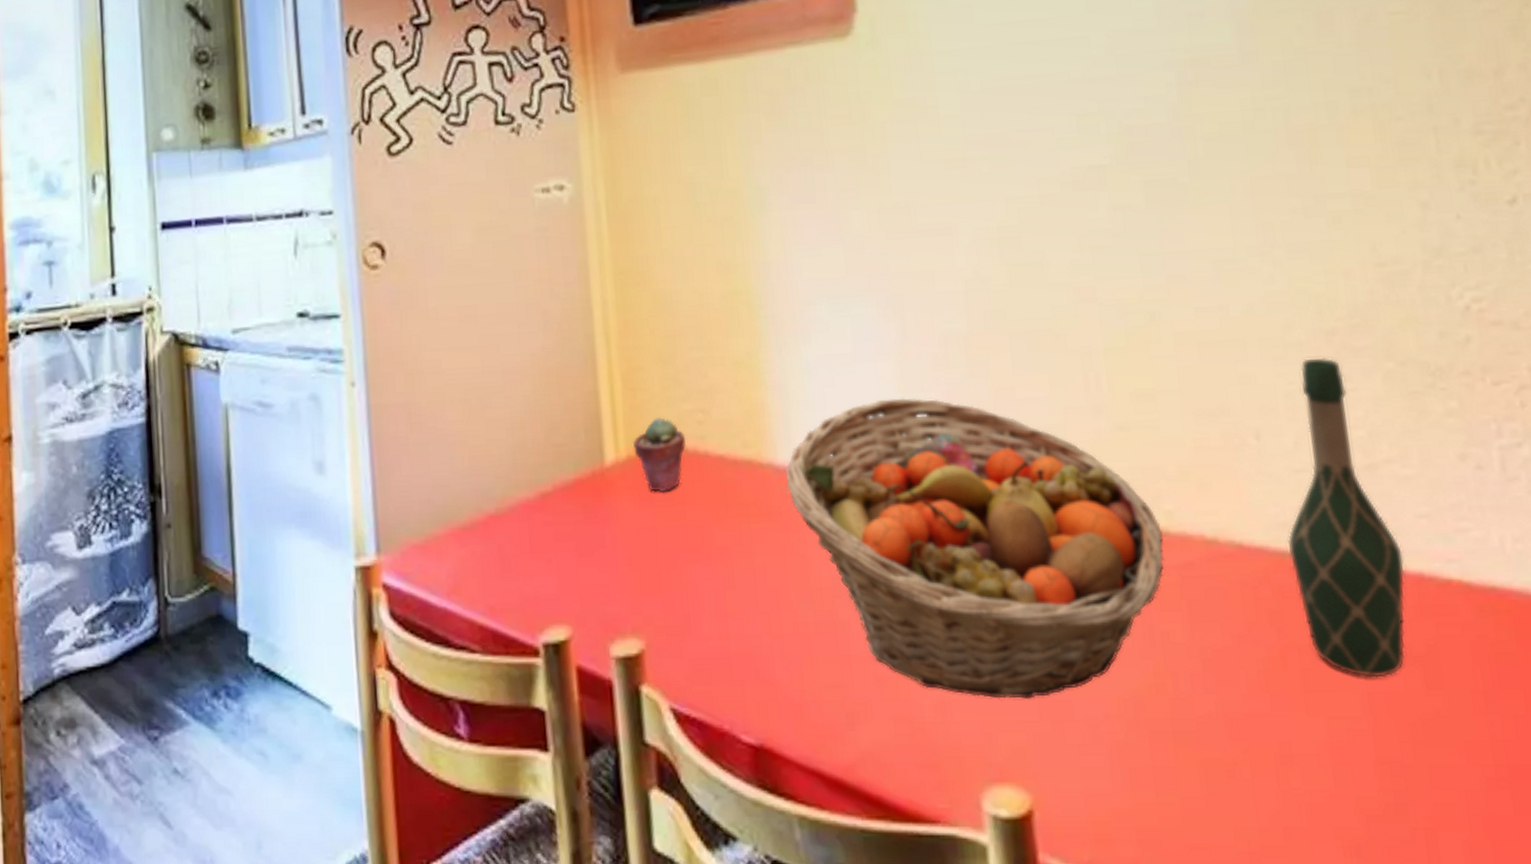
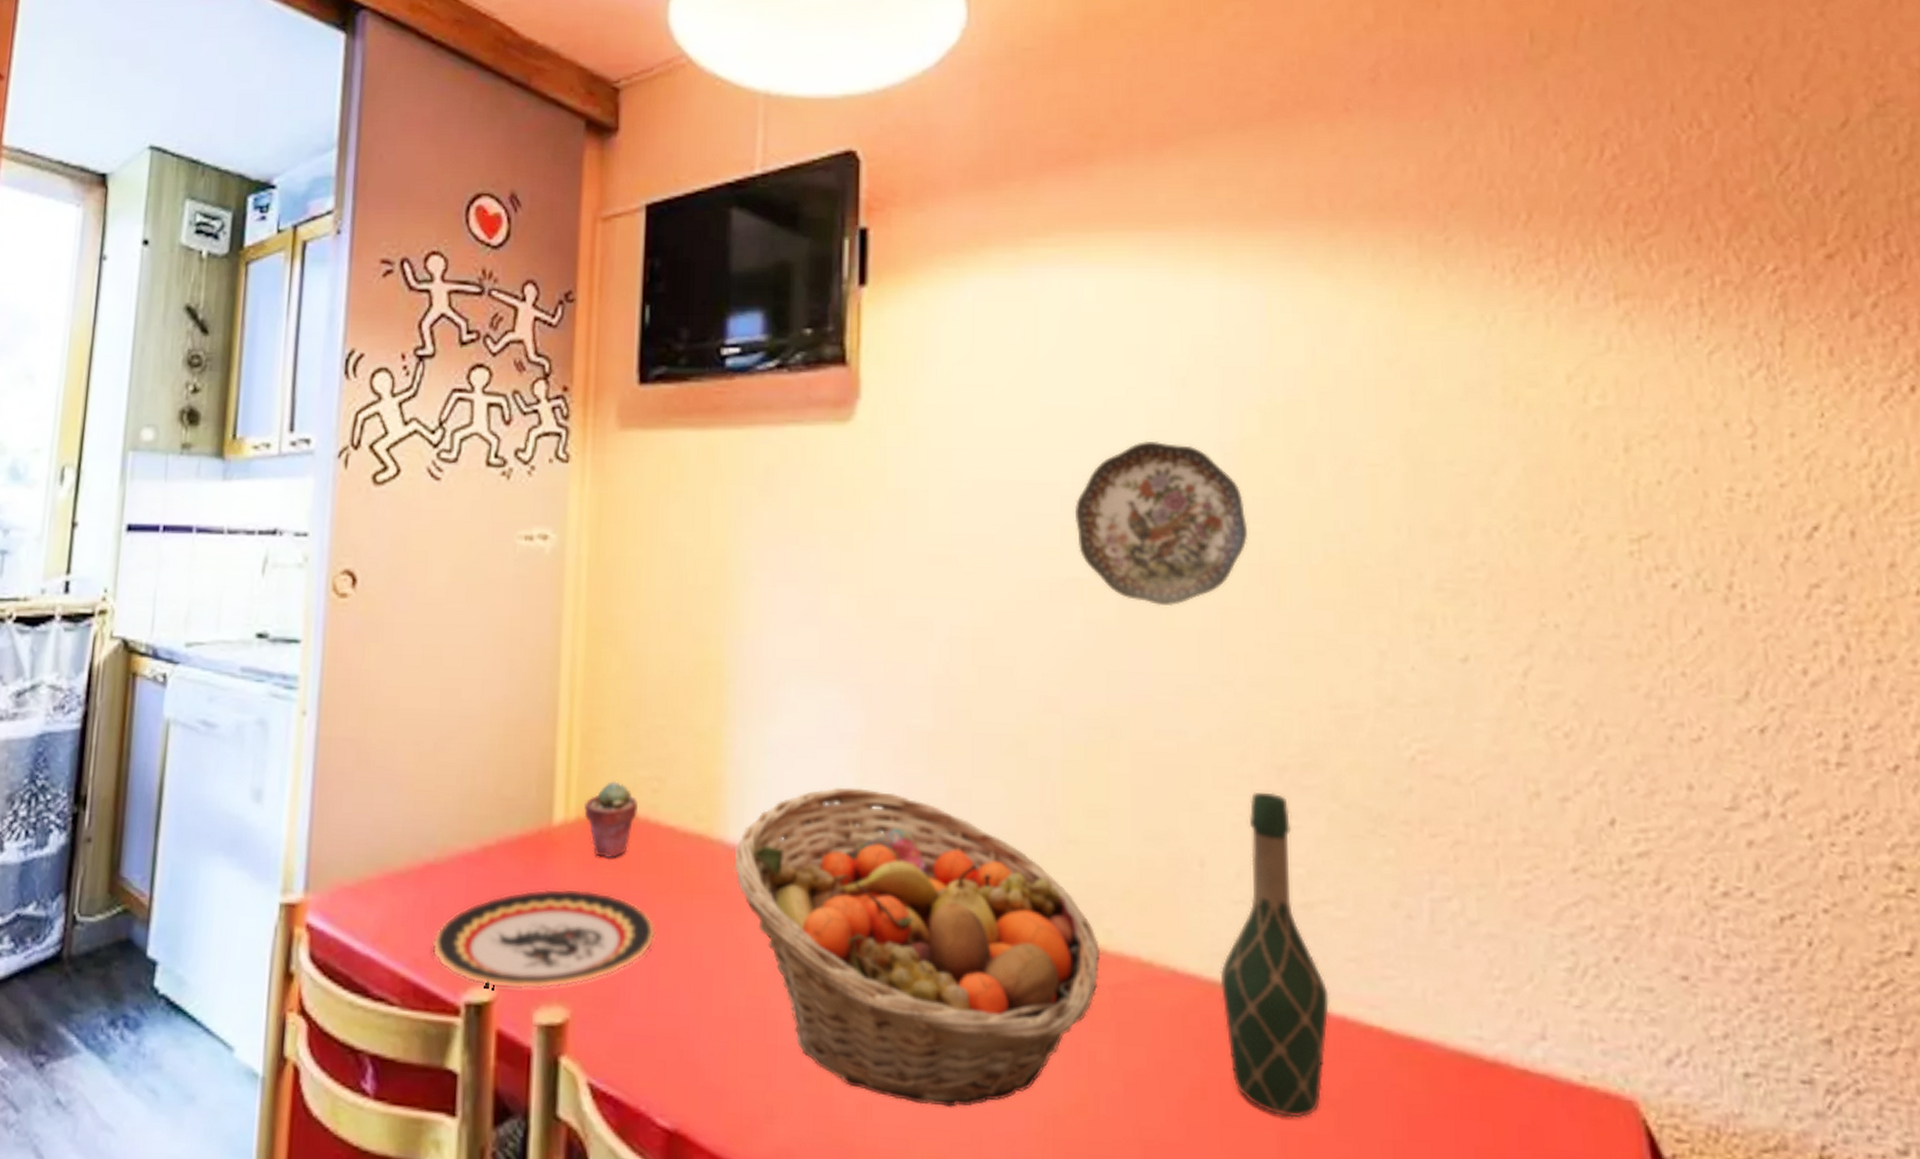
plate: none [504,525,719,626] -> present [432,888,656,990]
decorative plate: none [1087,16,1272,184] -> present [1074,440,1249,607]

